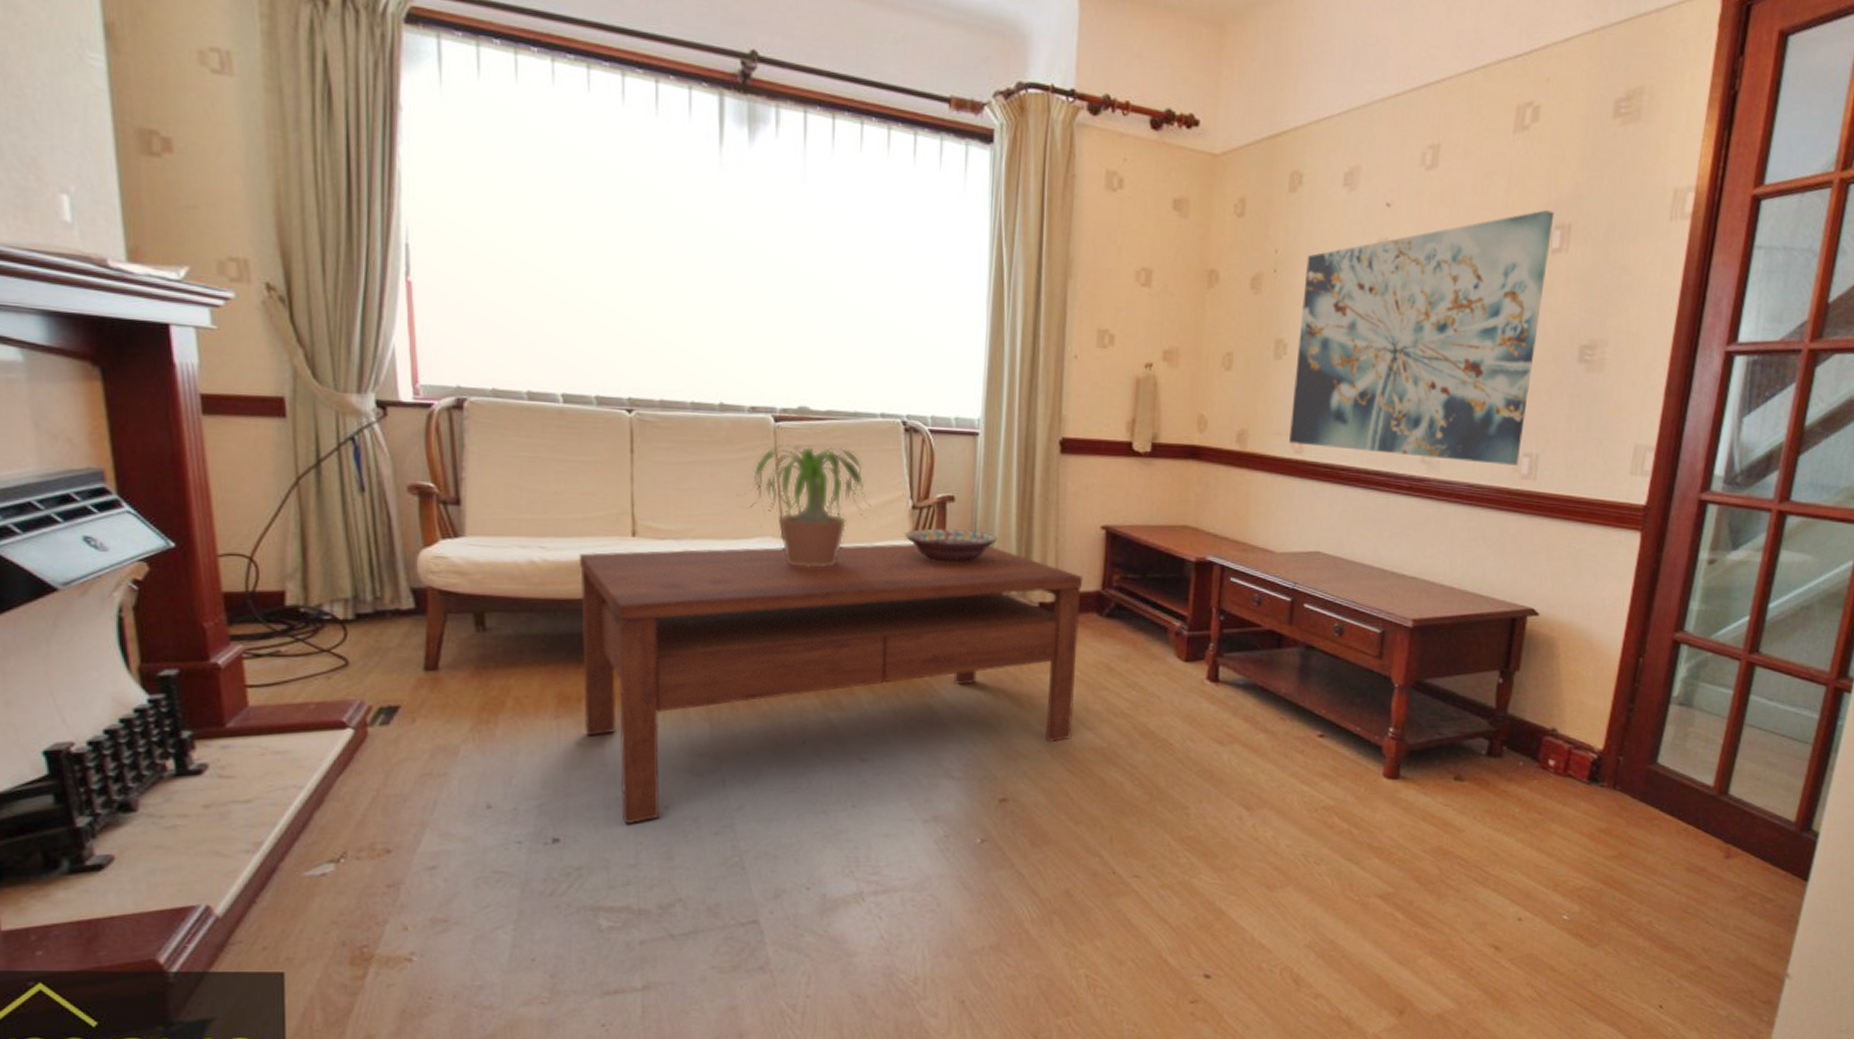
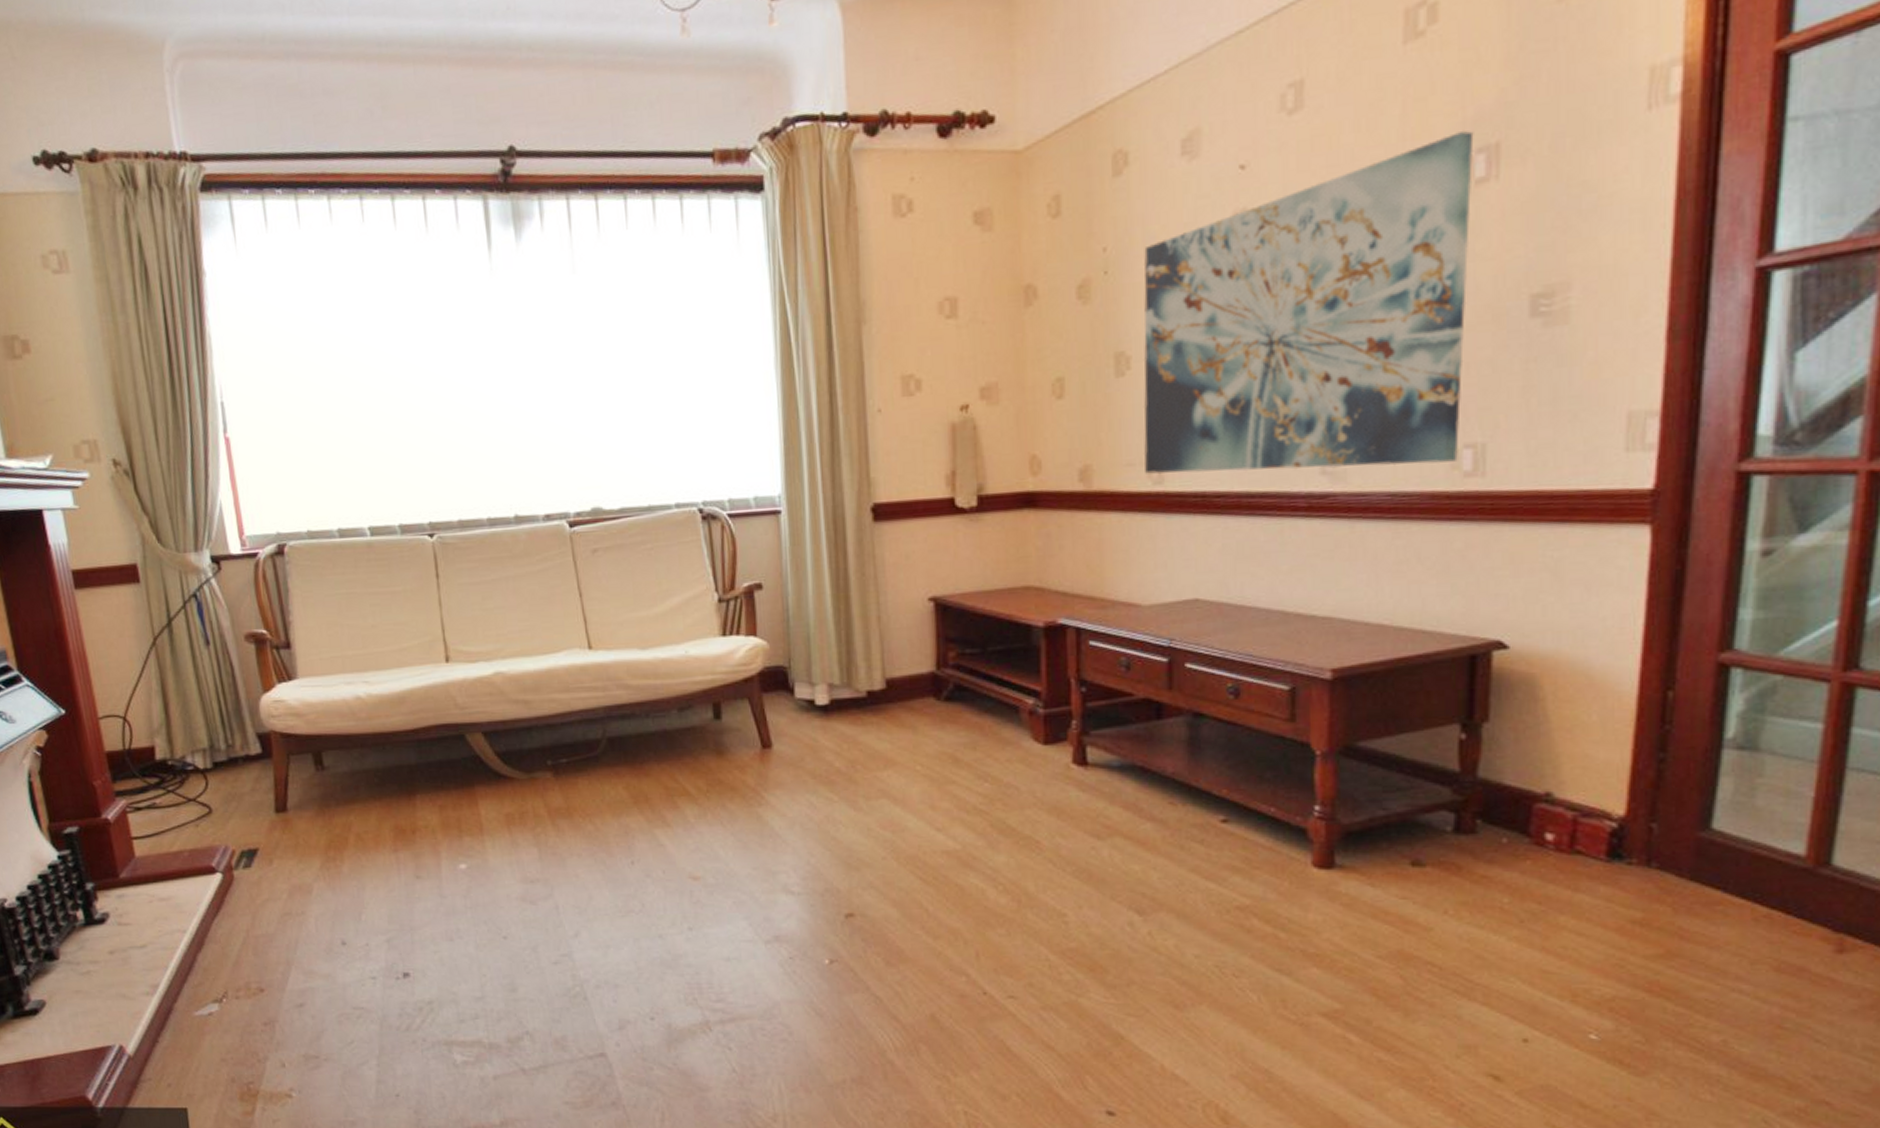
coffee table: present [578,542,1082,825] -> none [399,634,919,956]
potted plant: present [736,444,871,568] -> none [540,546,676,677]
decorative bowl: present [905,528,997,563] -> none [714,618,813,657]

